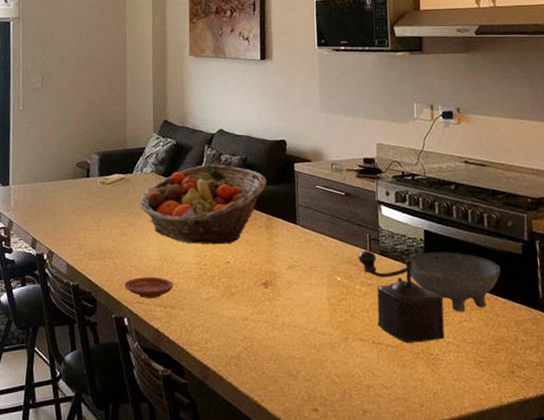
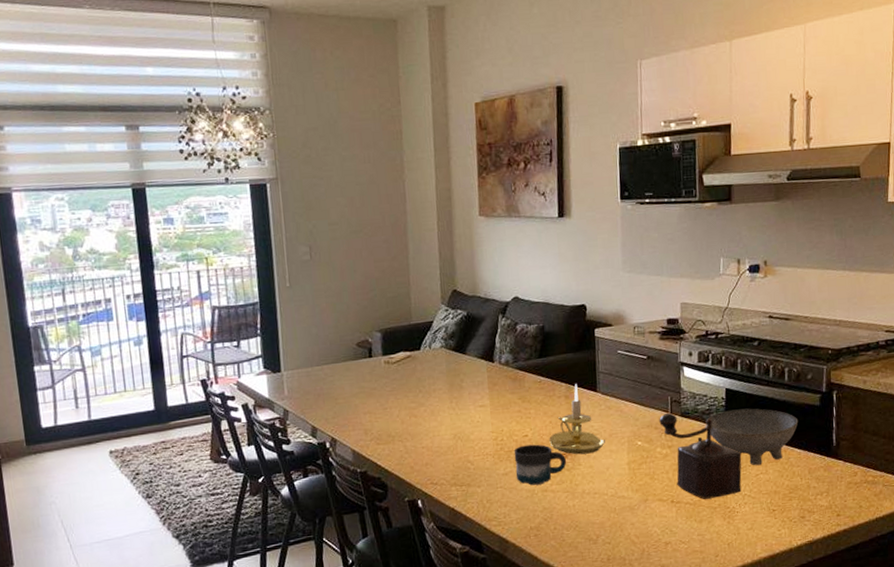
plate: present [124,277,174,298] -> none [416,456,470,479]
fruit basket: present [139,164,267,245] -> none [429,335,566,420]
mug: none [216,271,267,313] -> present [514,444,566,486]
candle holder: none [250,215,305,285] -> present [549,384,605,455]

